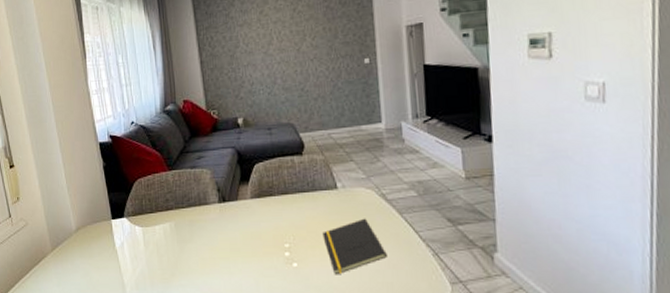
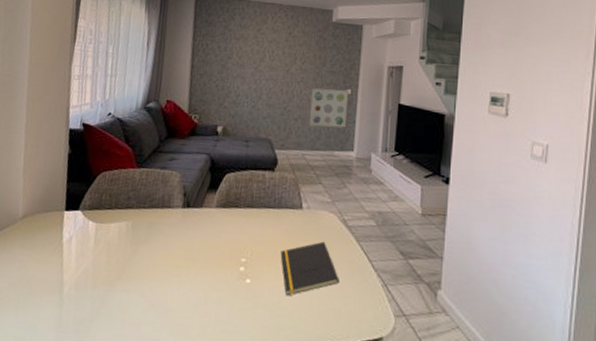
wall art: none [327,59,371,104] -> present [308,87,350,128]

